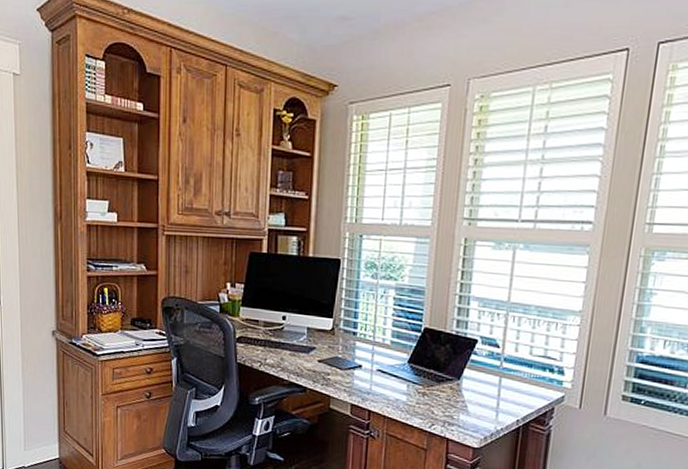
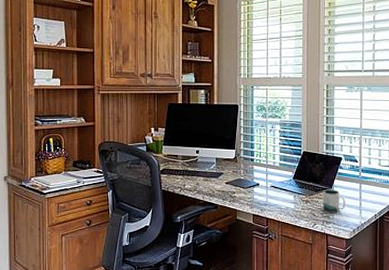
mug: none [446,380,478,412] -> present [323,189,346,212]

